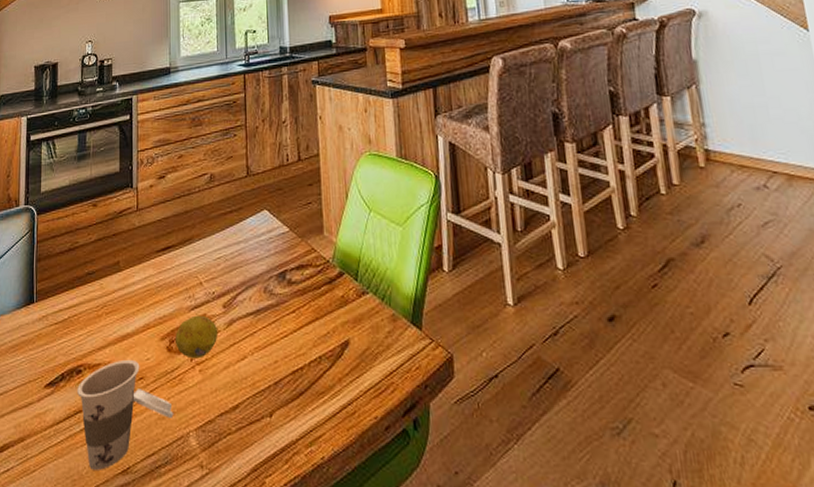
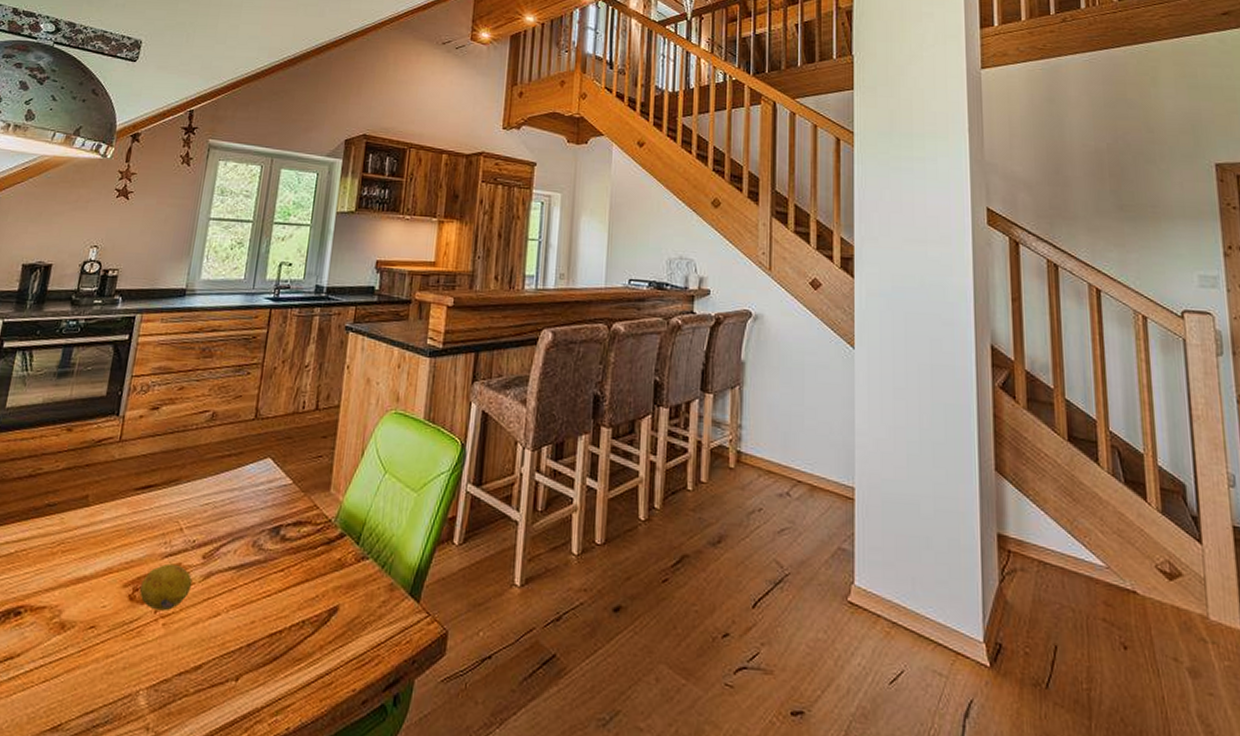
cup: present [77,359,174,470] -> none [11,604,125,725]

